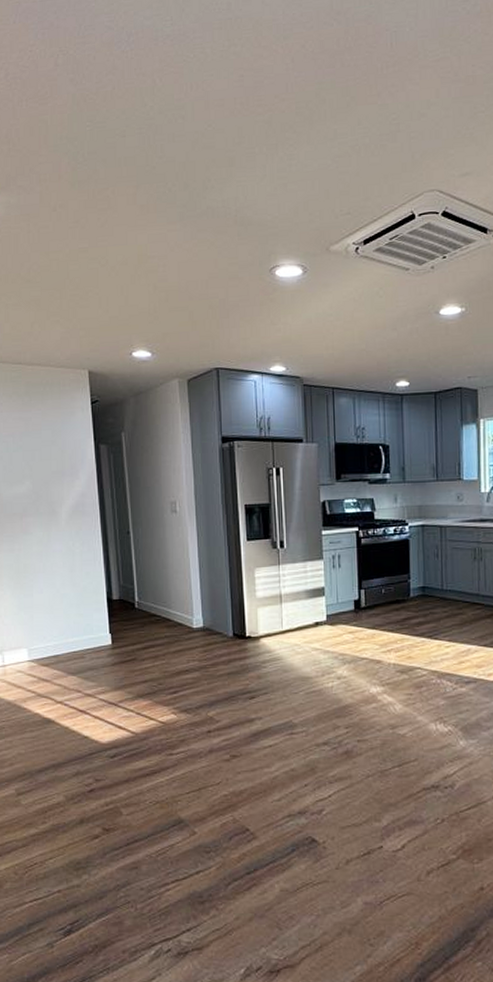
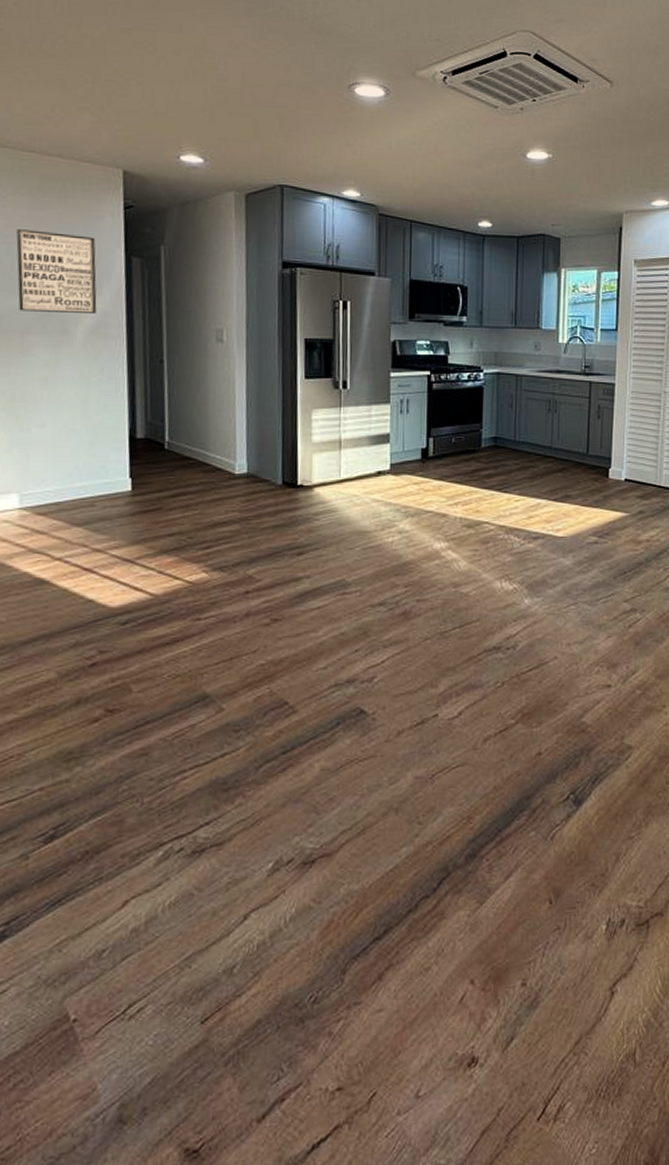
wall art: none [12,429,75,498] -> present [16,229,97,313]

